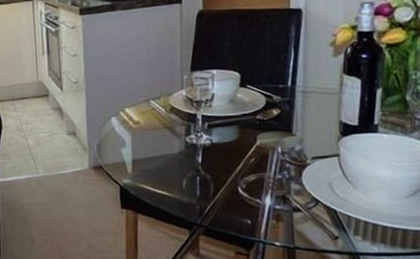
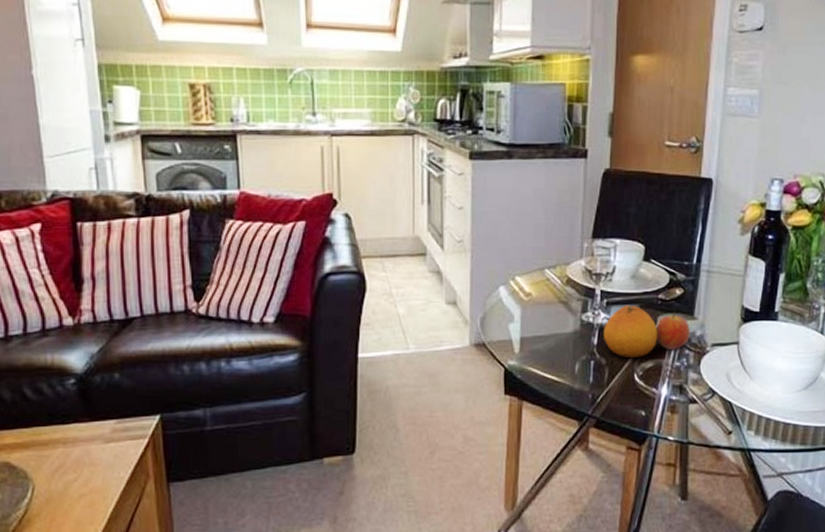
fruit: none [206,126,259,174] -> present [602,305,658,359]
fruit: none [256,130,290,165] -> present [656,311,690,351]

